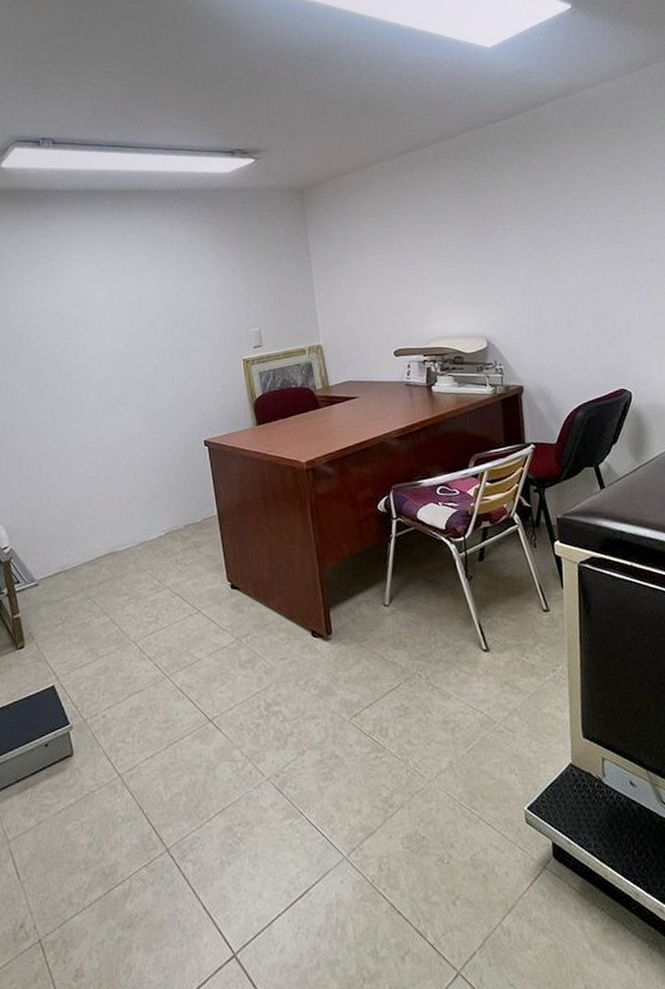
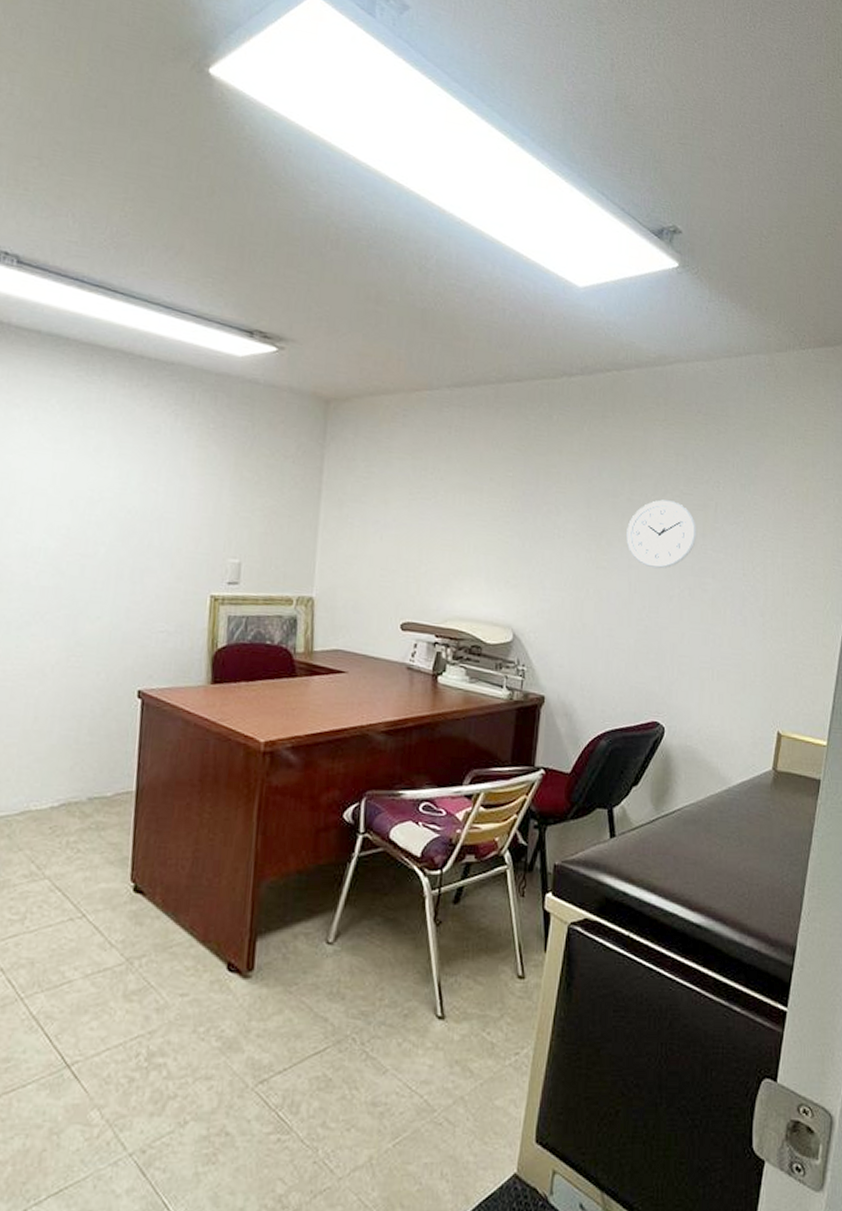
wall clock: none [567,204,631,264] -> present [626,499,697,569]

